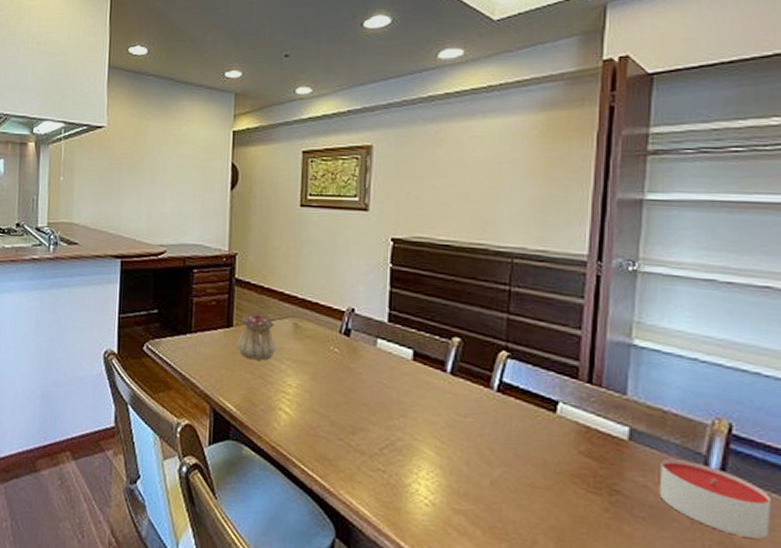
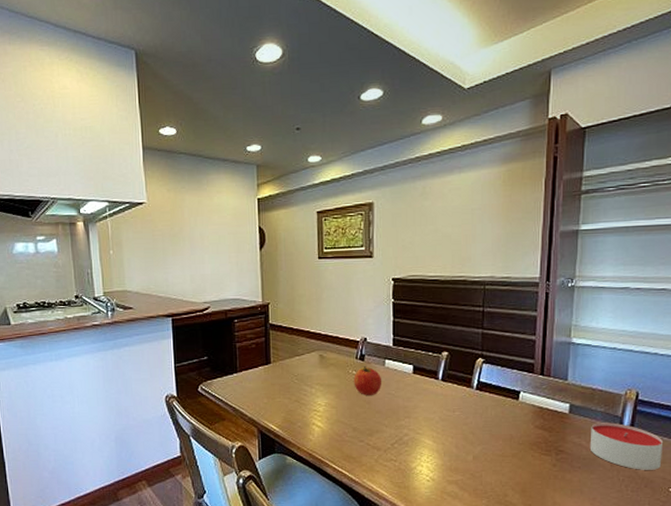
teapot: present [237,309,275,361] -> none [275,347,306,388]
apple: none [335,344,372,382] -> present [354,366,382,395]

